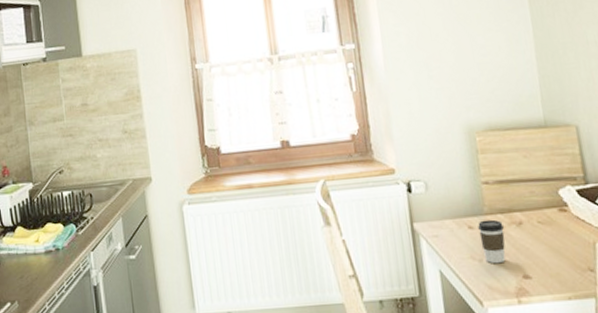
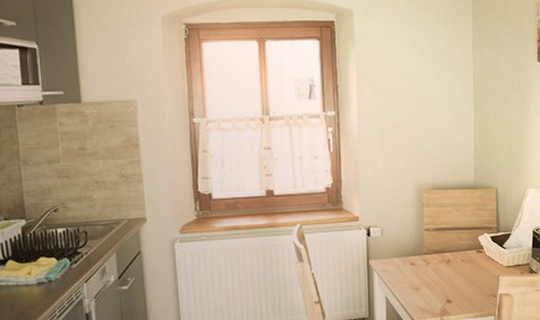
coffee cup: present [478,219,506,264] -> none [418,258,437,292]

